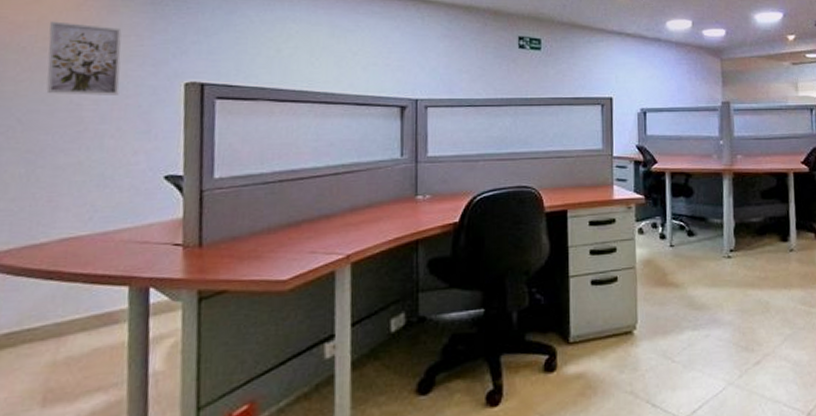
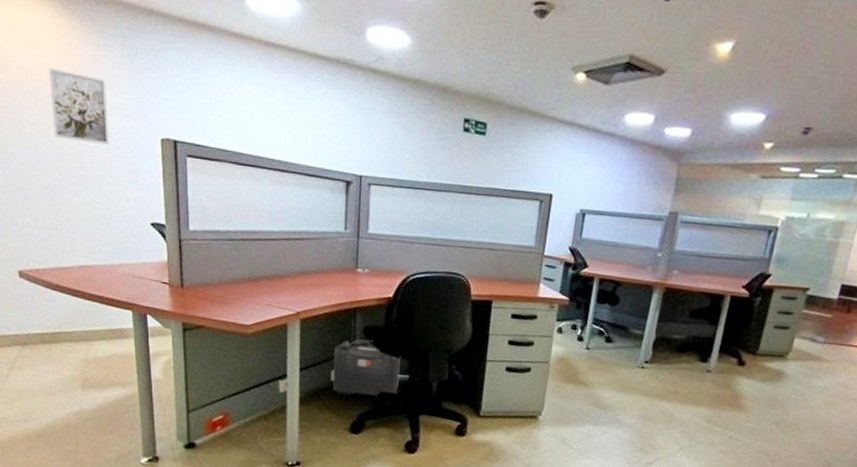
backpack: none [393,275,473,348] -> present [332,339,401,399]

